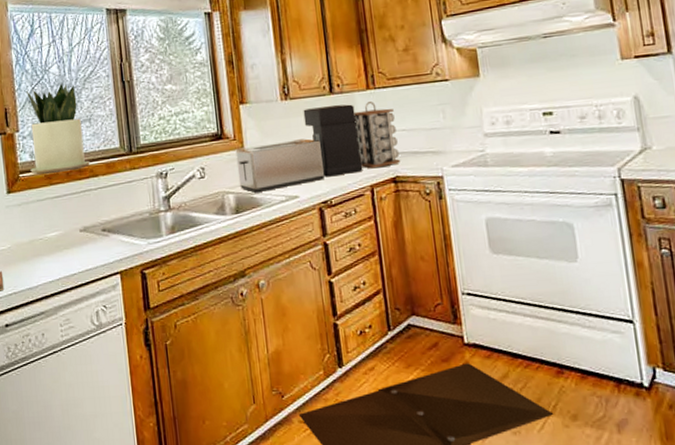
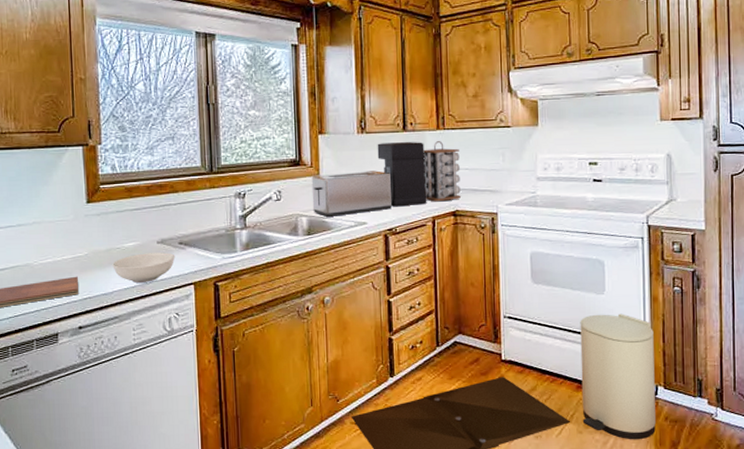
planter: present [27,83,90,175] -> none [111,100,171,187]
bowl: none [36,240,100,275] -> present [112,252,176,283]
pedal bin: none [552,283,659,433] -> present [580,313,656,439]

